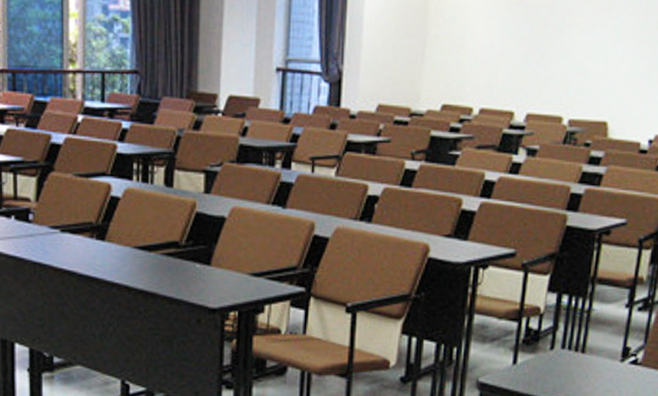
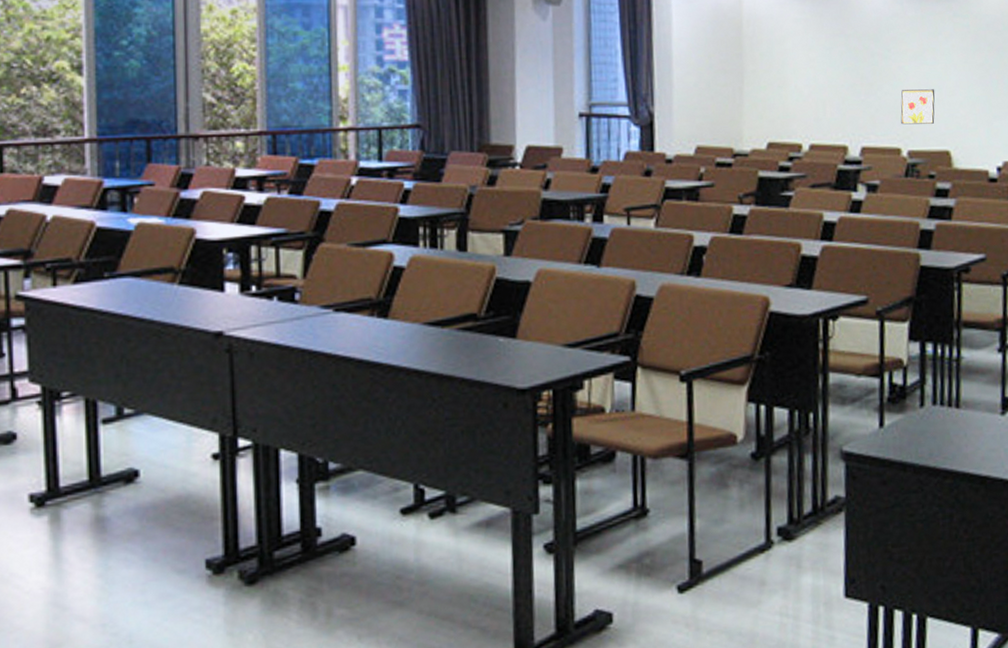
wall art: none [566,61,601,95] -> present [900,89,935,125]

